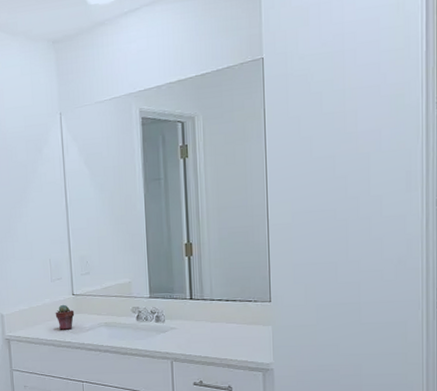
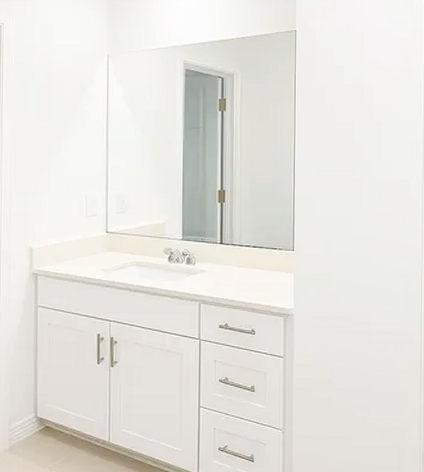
potted succulent: present [55,304,75,330] -> none [87,241,107,267]

